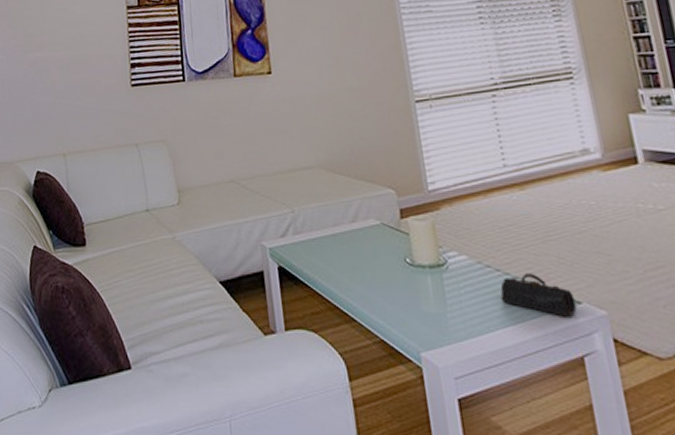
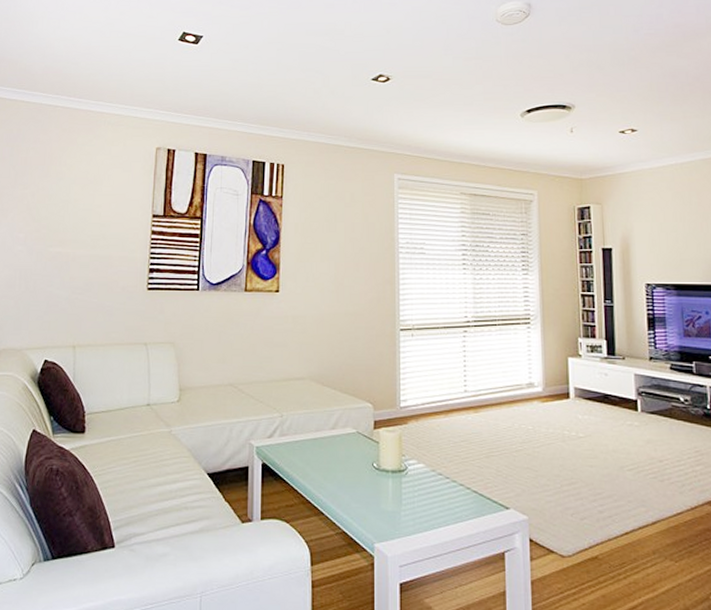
pencil case: present [500,273,577,317] -> none [446,482,505,520]

